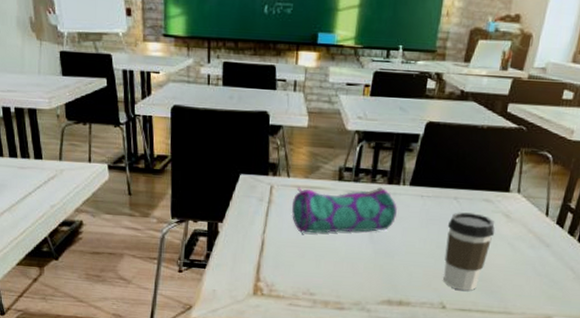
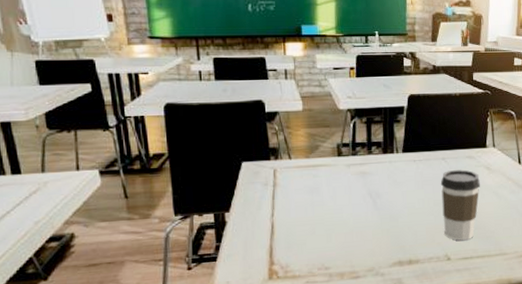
pencil case: present [291,186,397,233] -> none [296,157,395,210]

